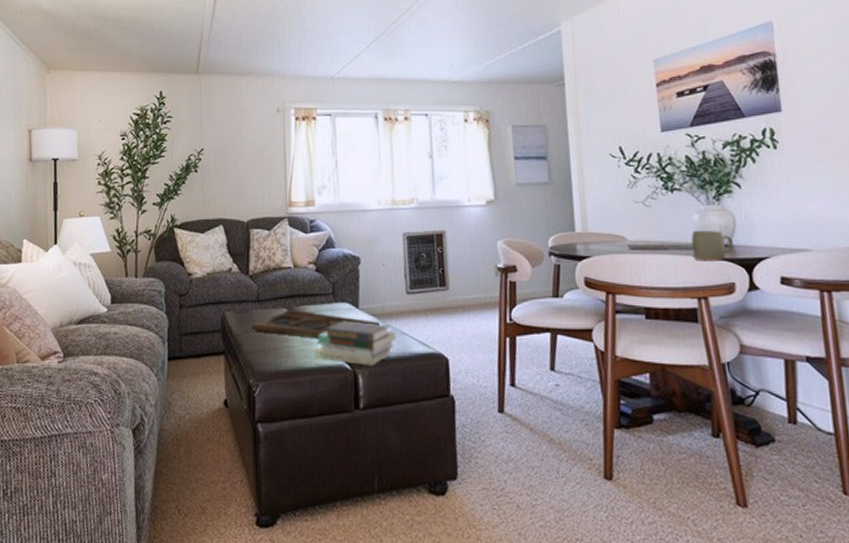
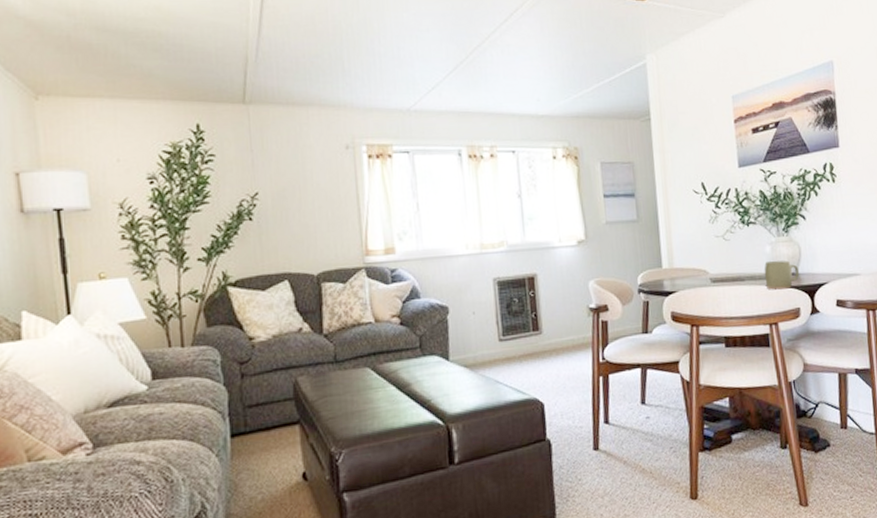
decorative tray: present [251,309,379,339] -> none [329,367,472,397]
books: present [315,321,396,366] -> none [403,374,490,419]

